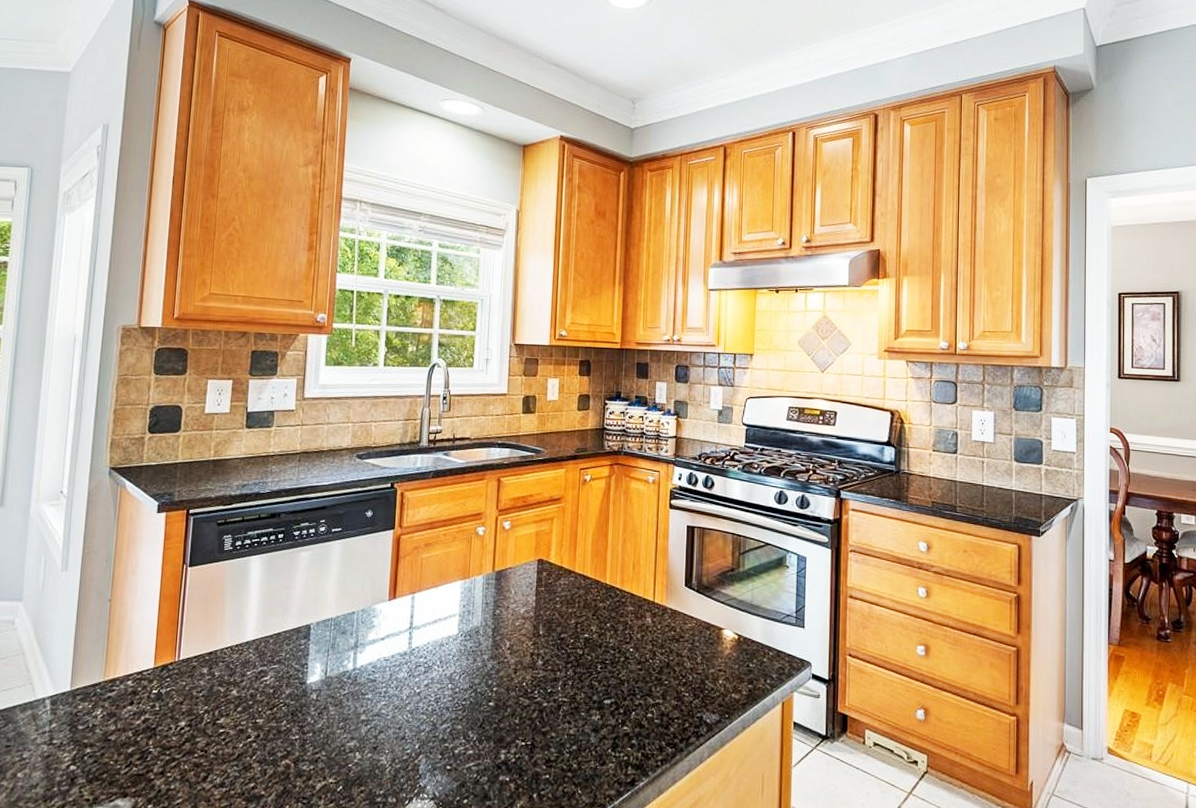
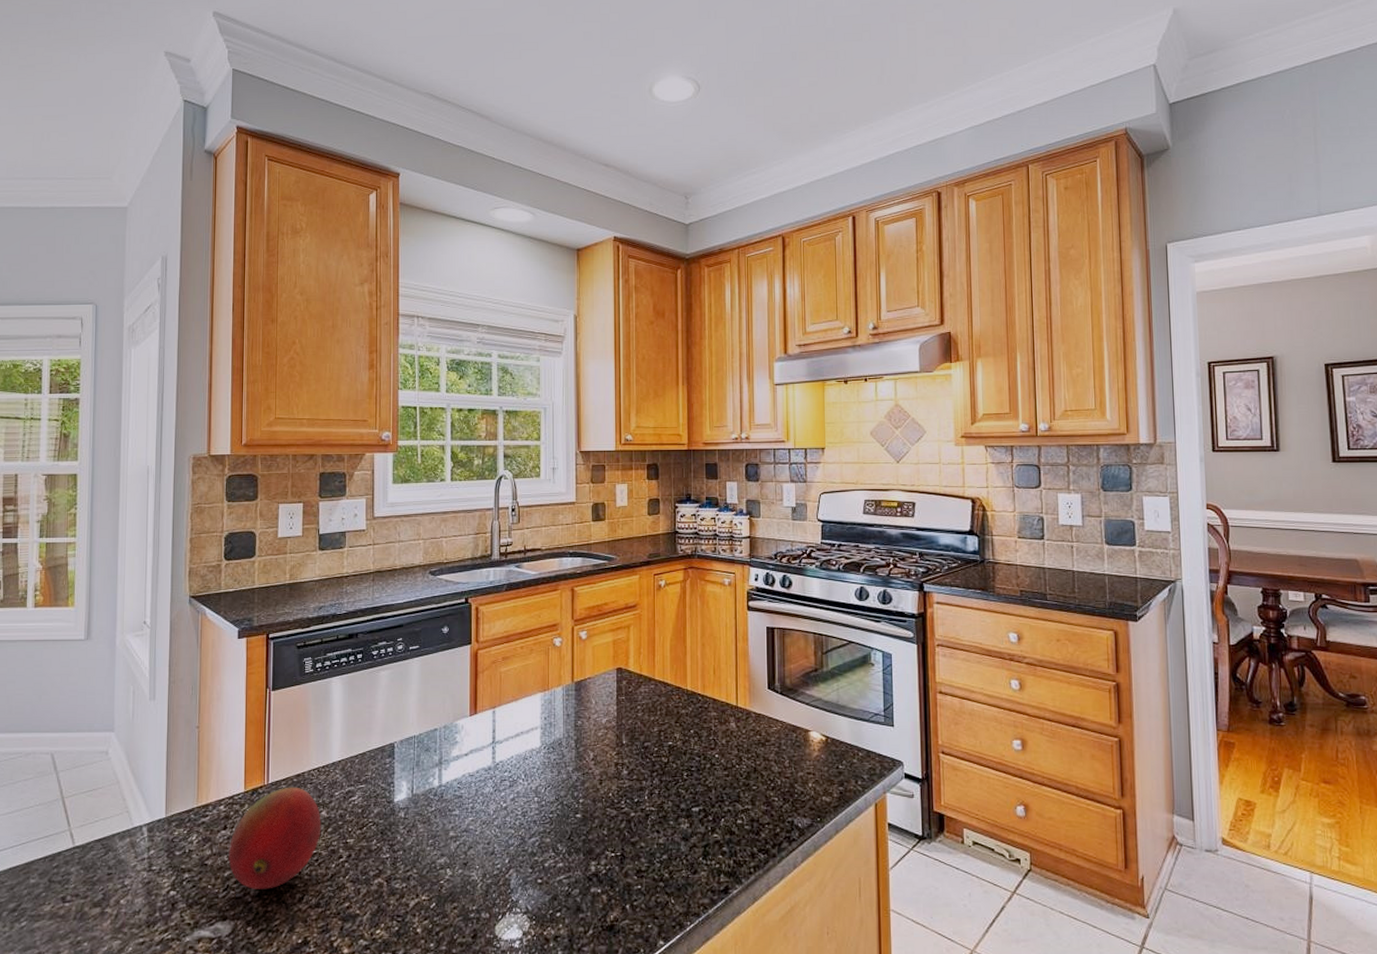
fruit: none [133,664,231,767] -> present [228,787,321,889]

